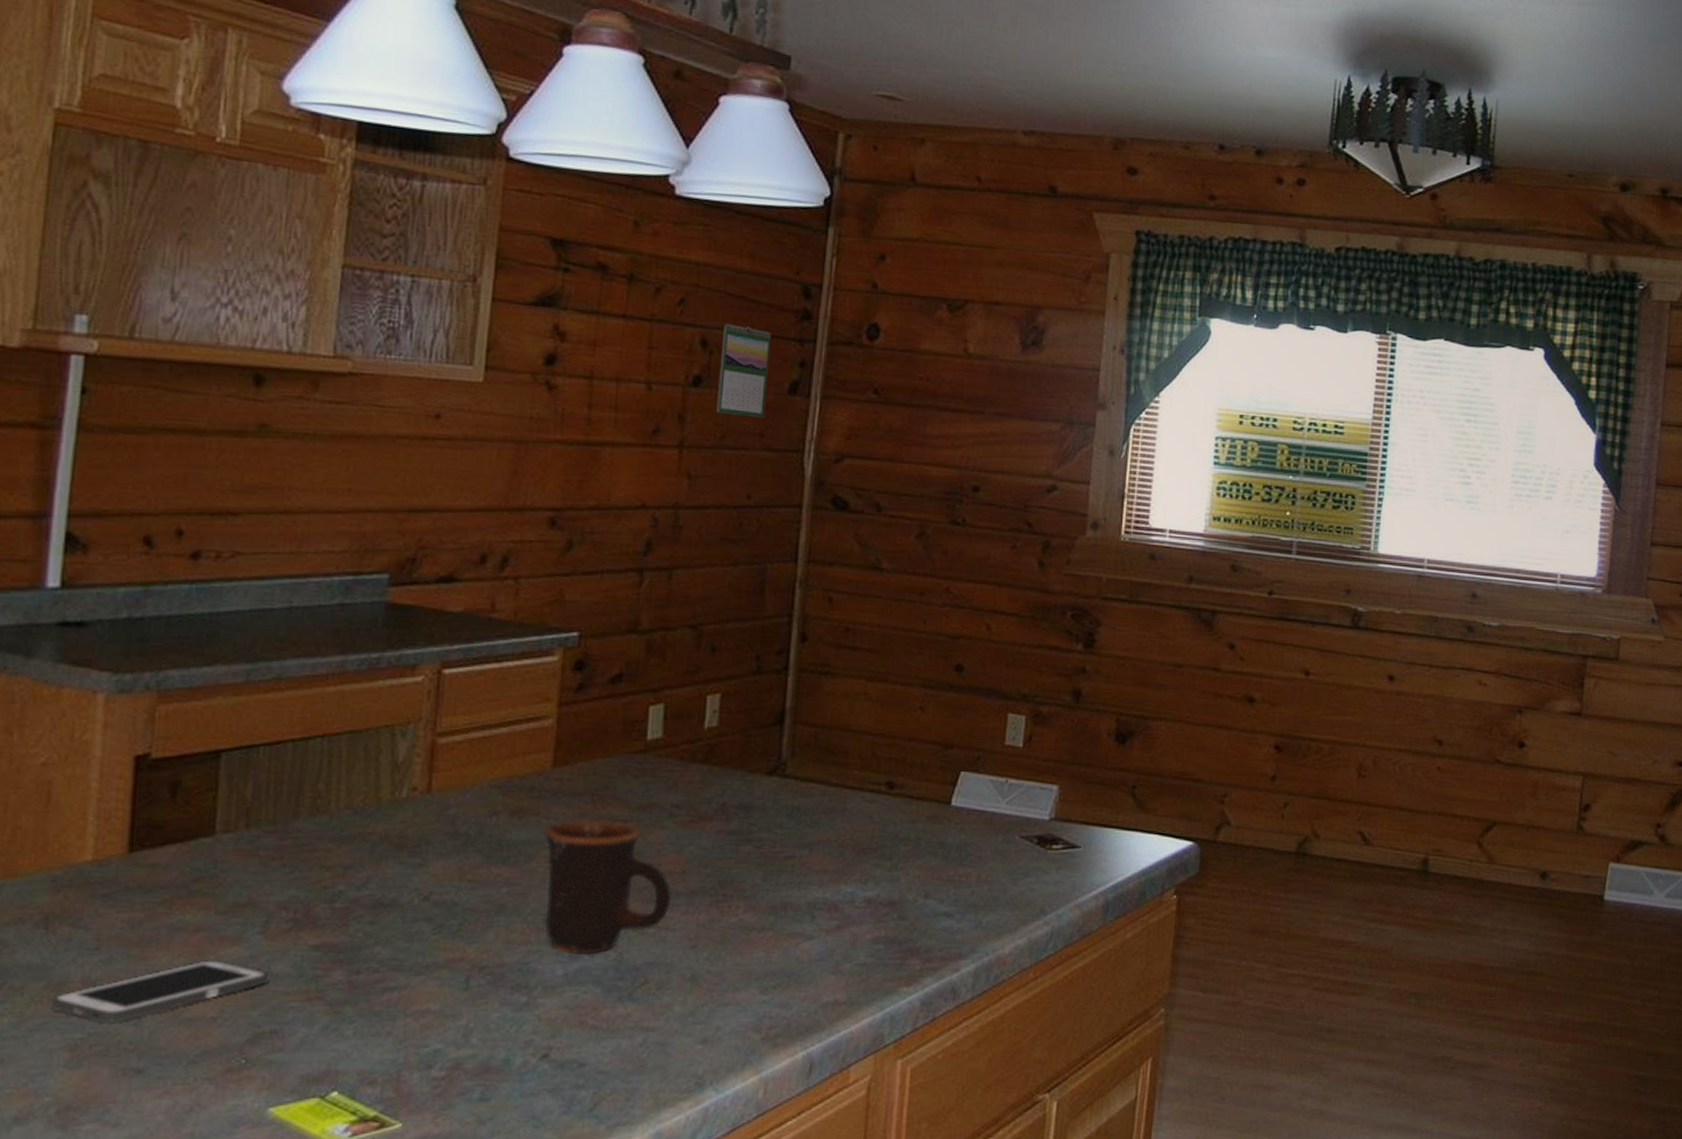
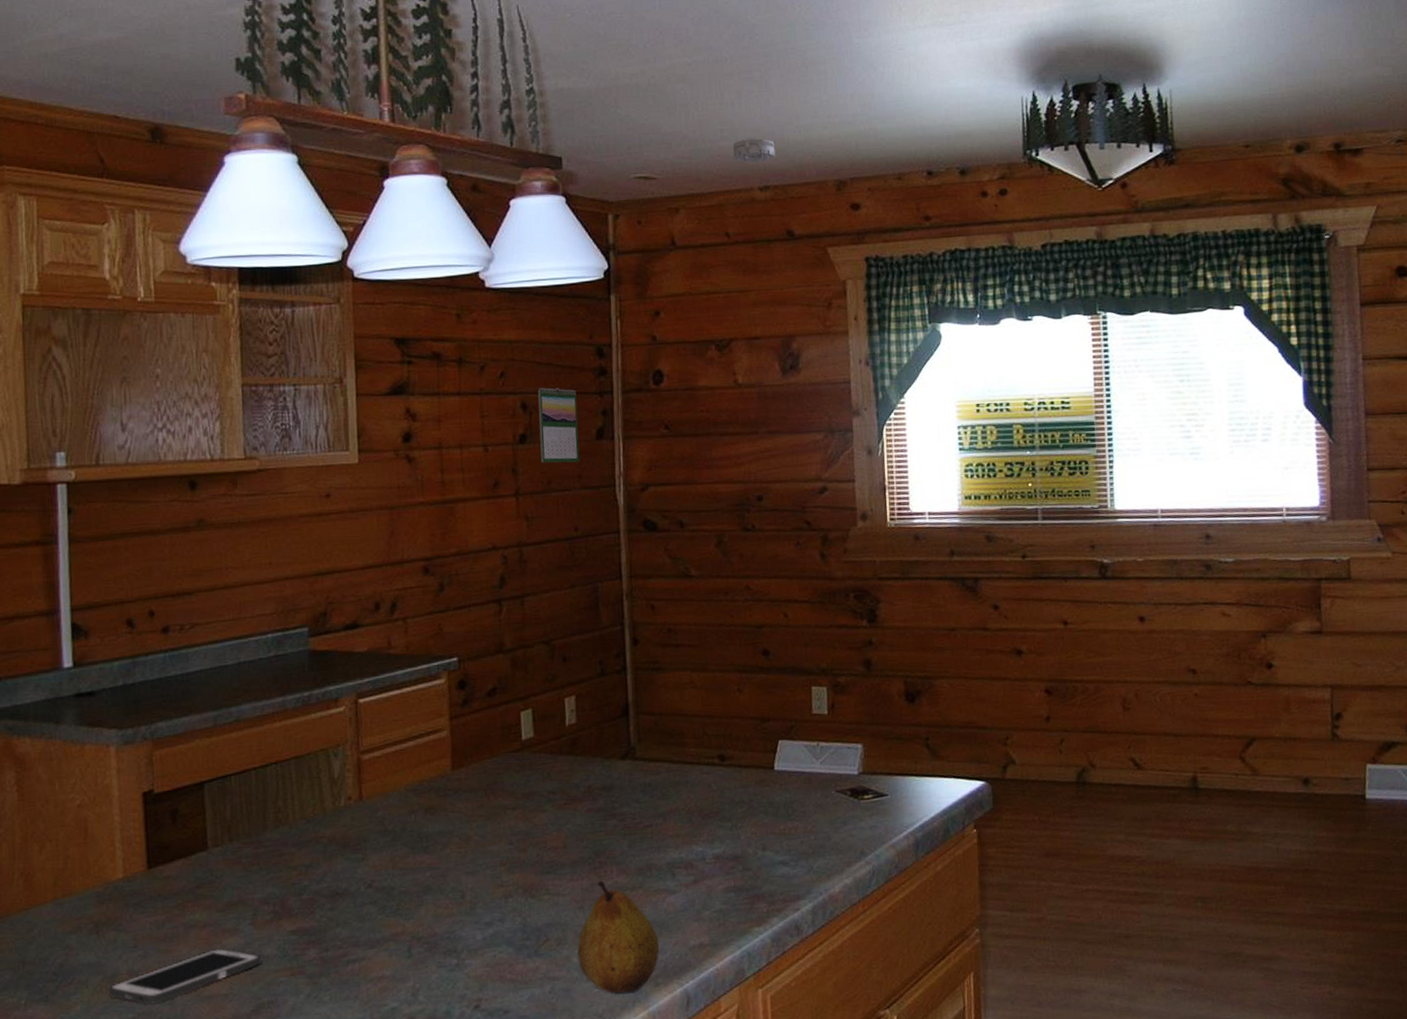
mug: present [543,821,672,955] -> none [451,810,559,922]
fruit: none [681,916,785,1052] -> present [577,880,659,993]
smoke detector: none [997,72,1048,103] -> present [732,138,776,163]

